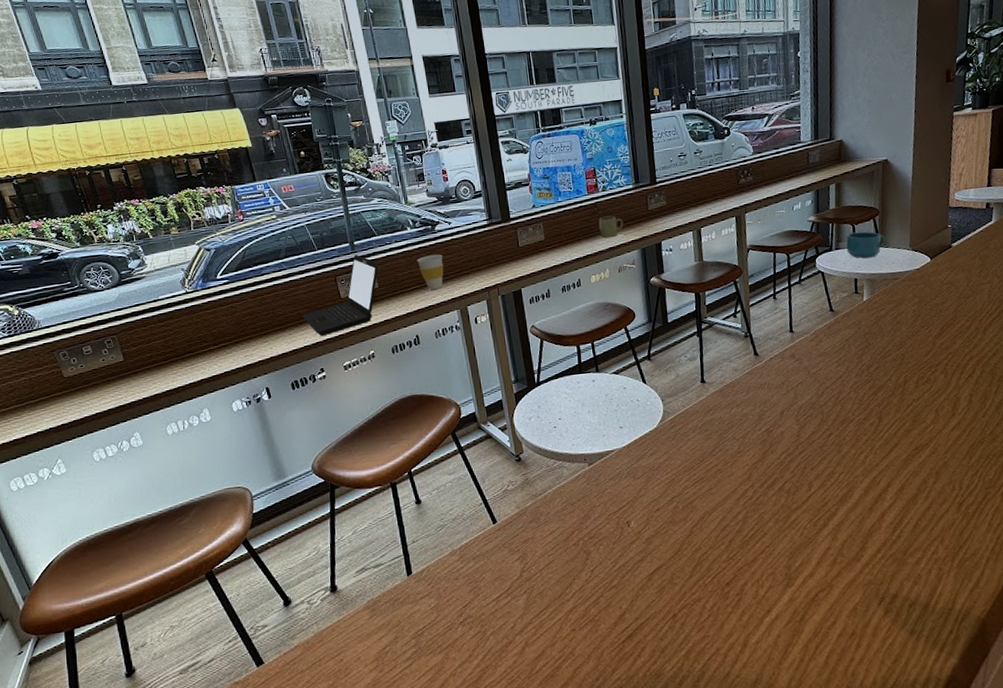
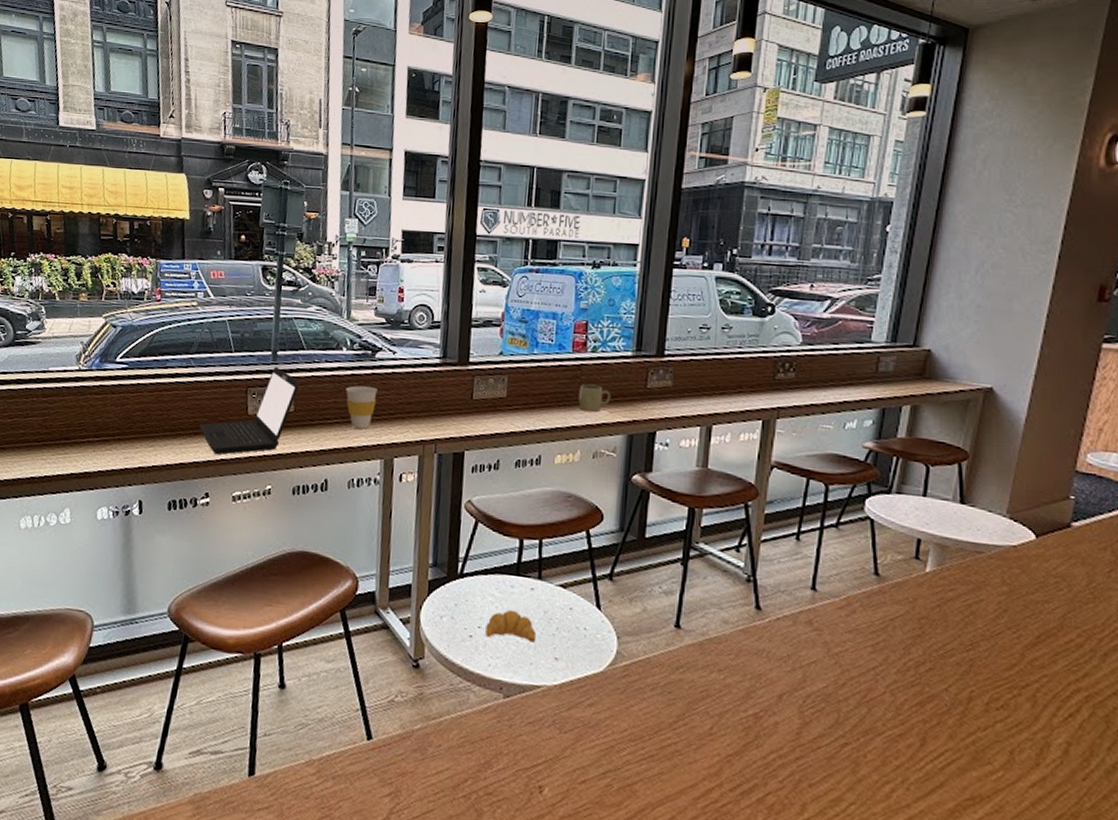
croissant: none [565,399,604,425] -> present [485,609,537,643]
cup: present [846,231,886,258] -> none [912,475,972,515]

